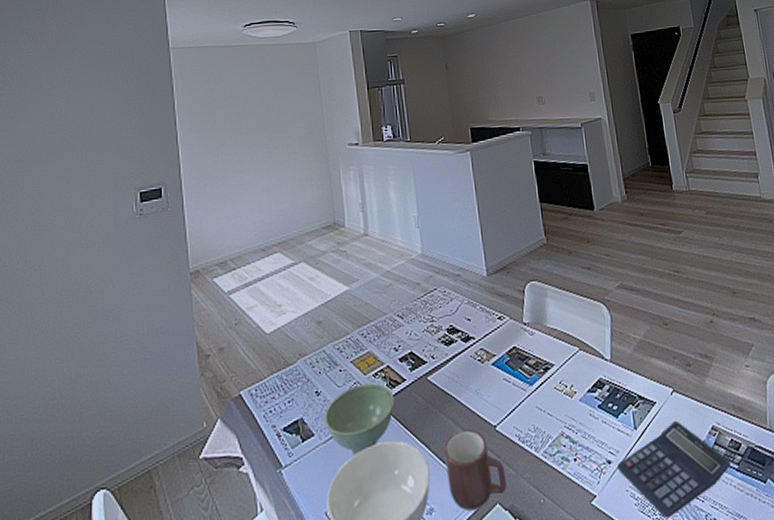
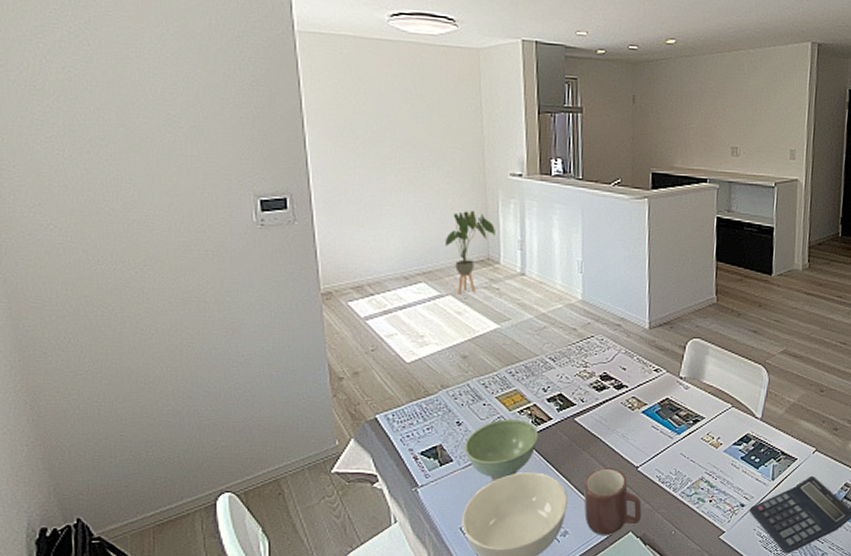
house plant: none [296,180,339,261] -> present [446,210,495,295]

